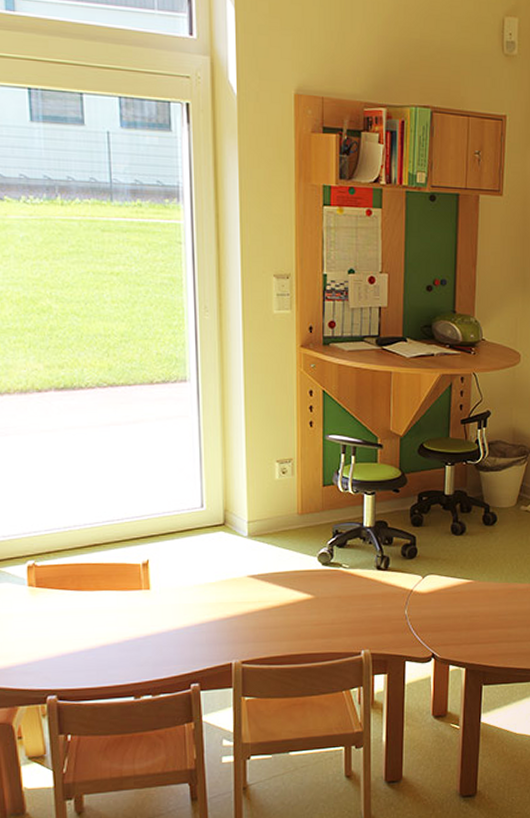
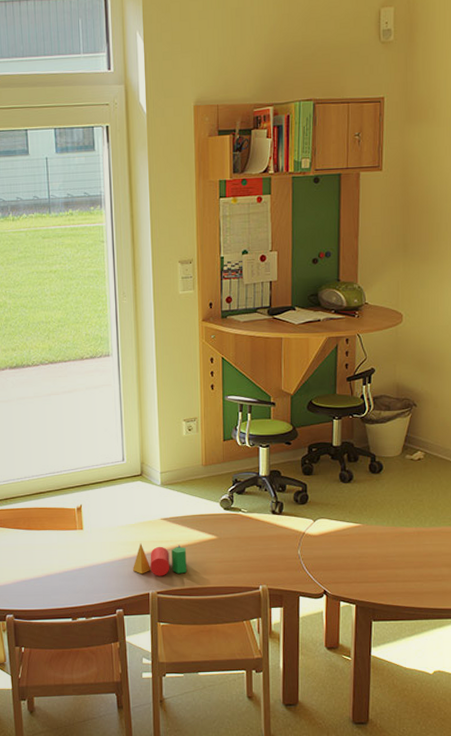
toy blocks: none [212,605,277,643] -> present [133,543,187,576]

